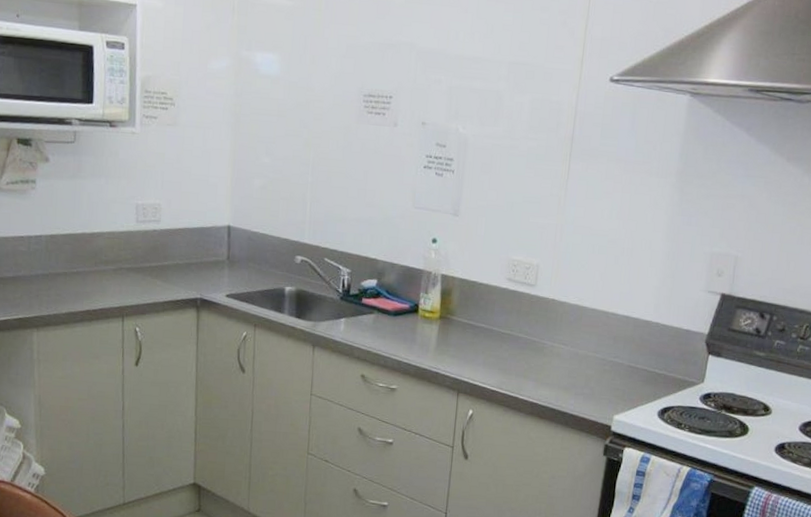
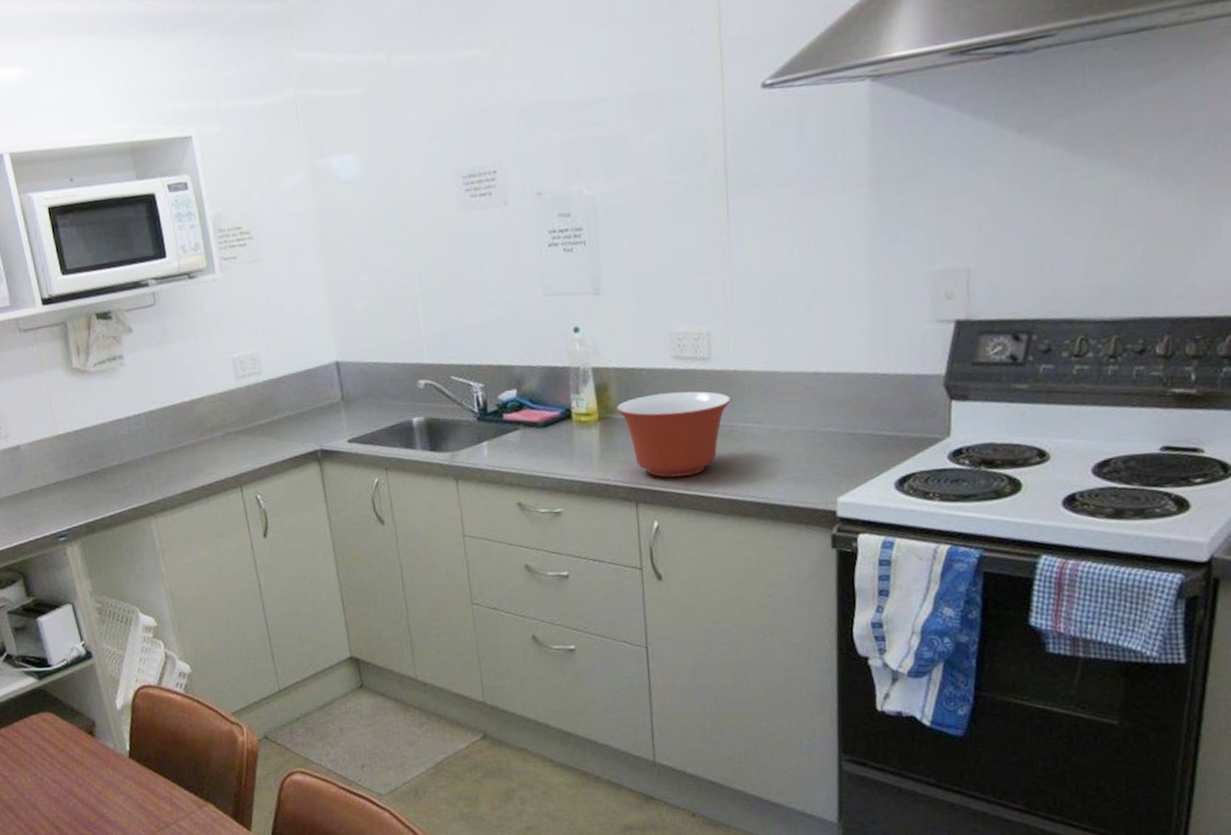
mixing bowl: none [456,305,547,377] -> present [617,391,732,478]

